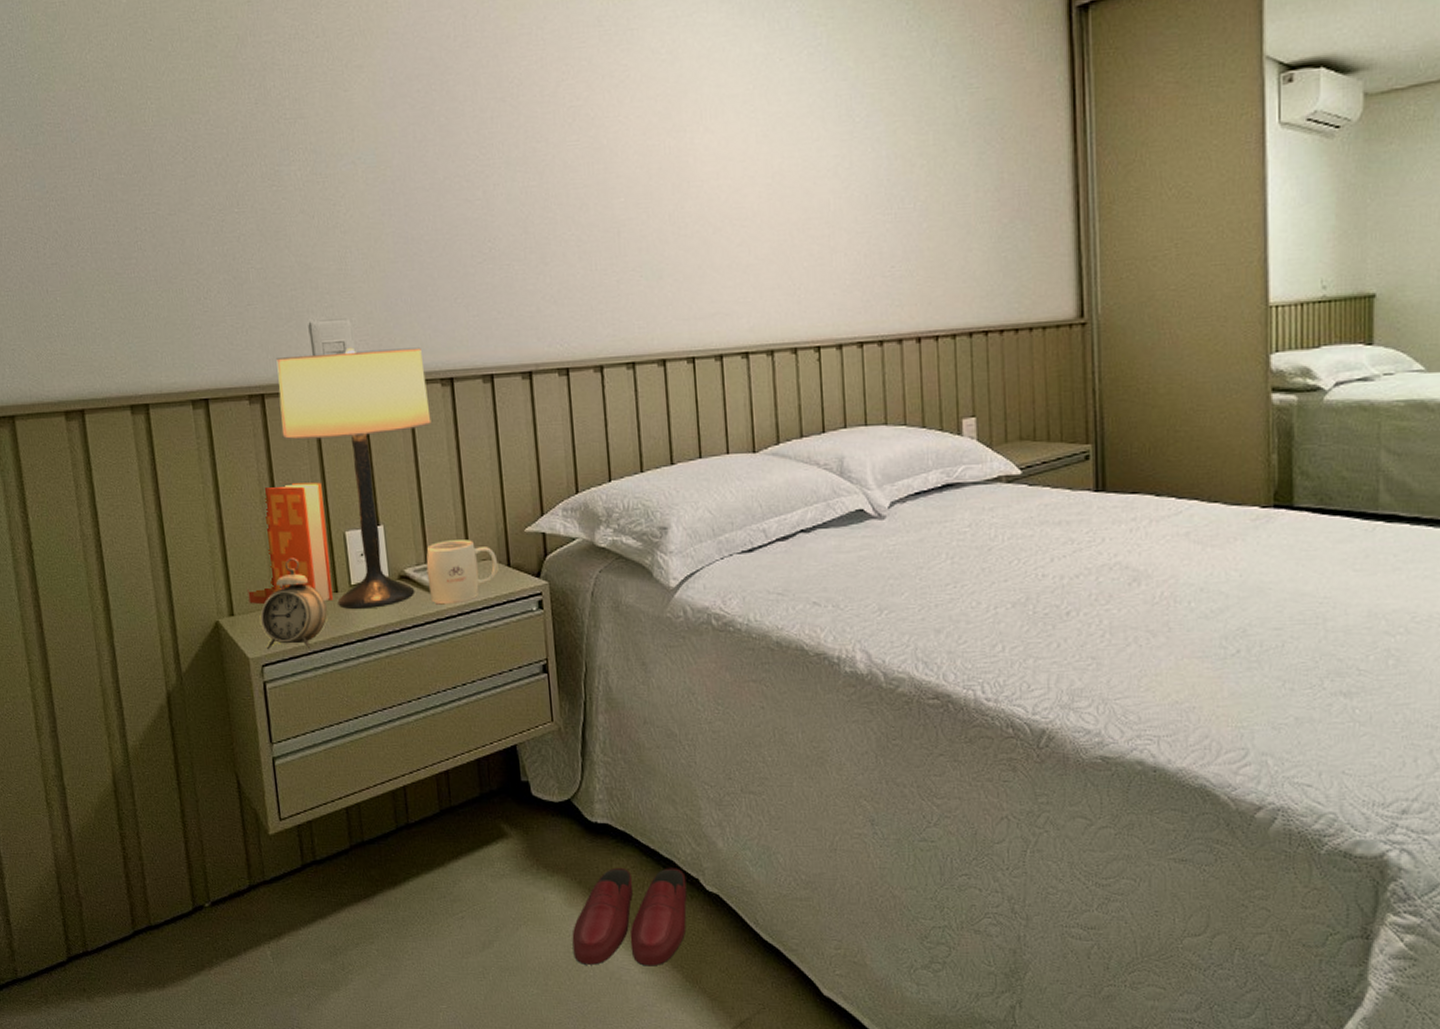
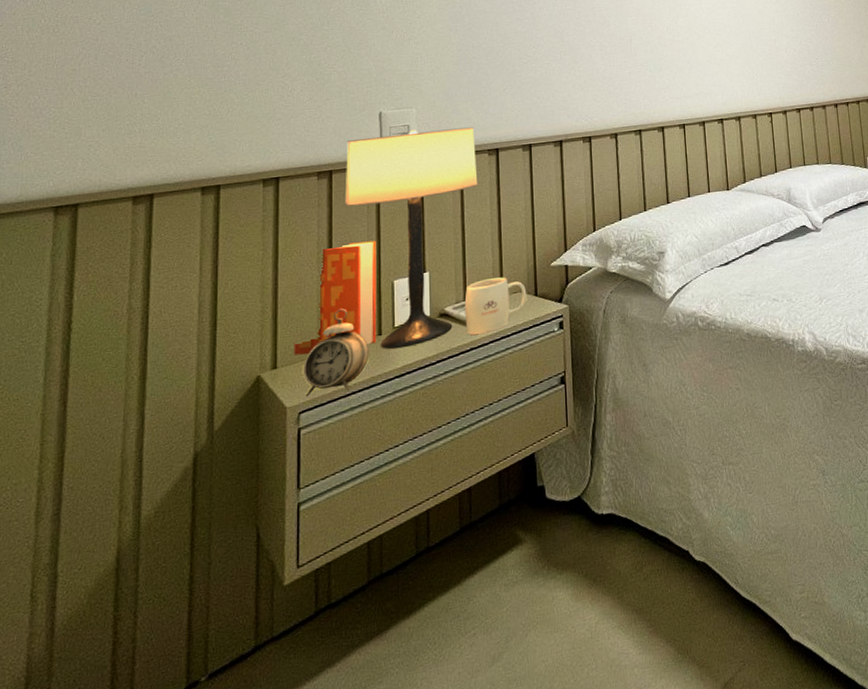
slippers: present [572,867,687,966] -> none [577,544,679,658]

